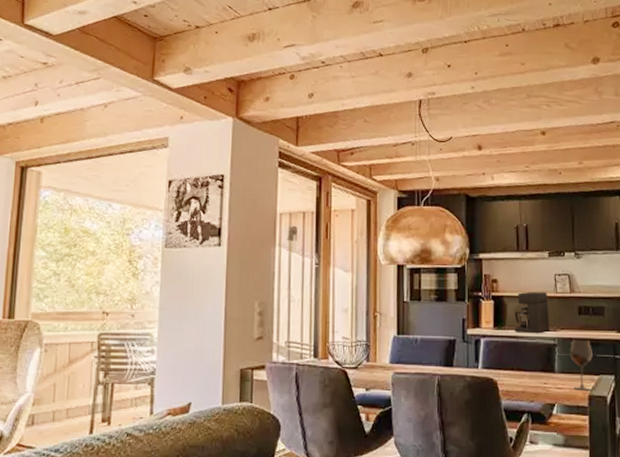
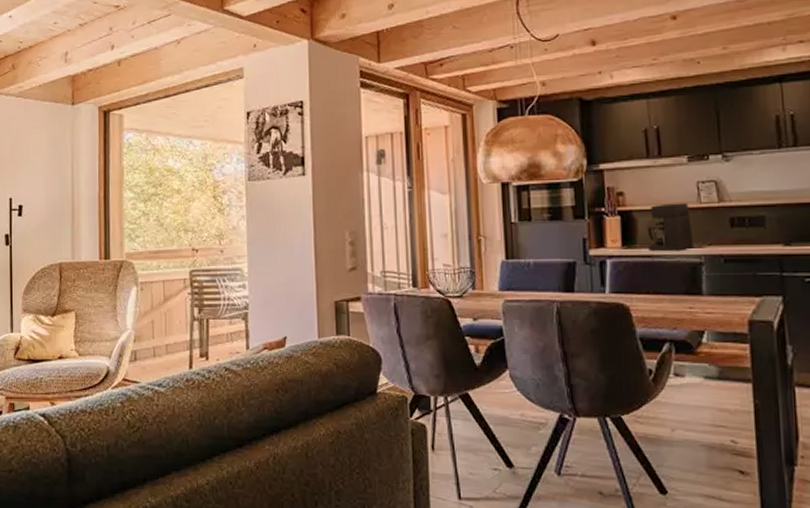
wineglass: present [570,340,593,390] -> none [721,257,754,314]

